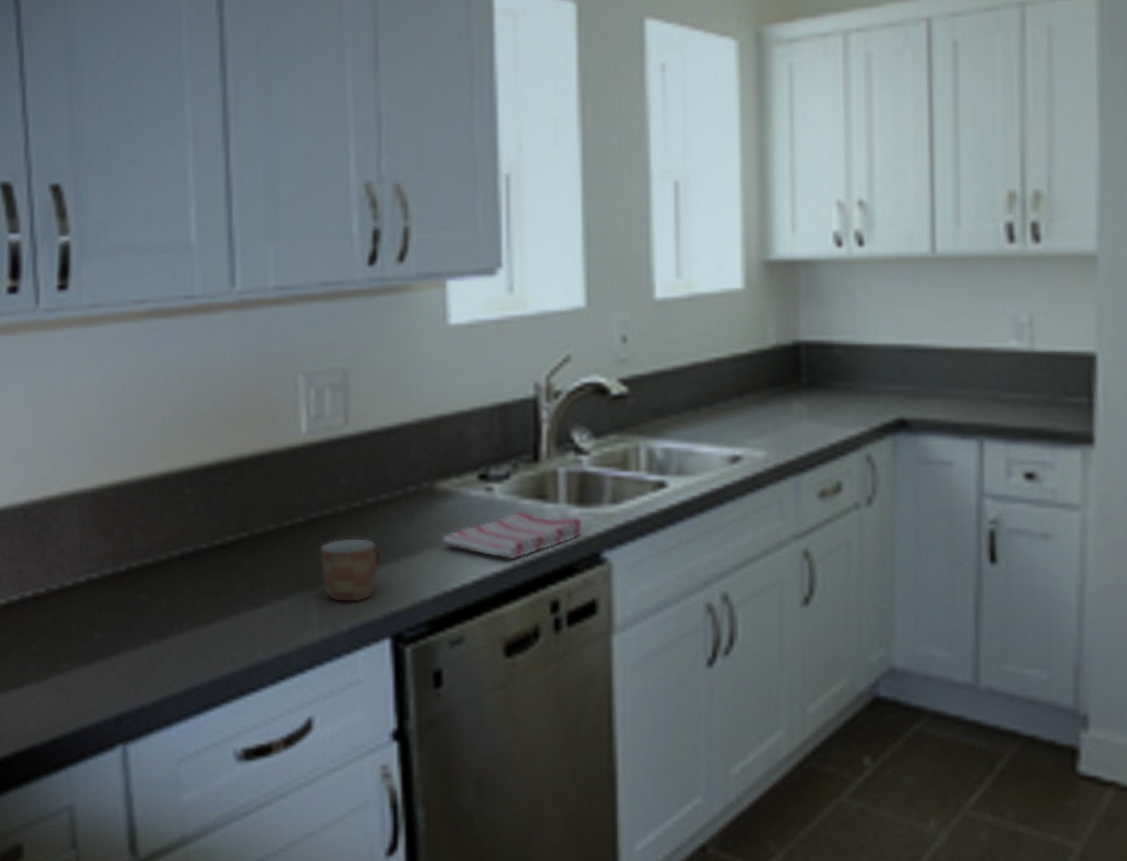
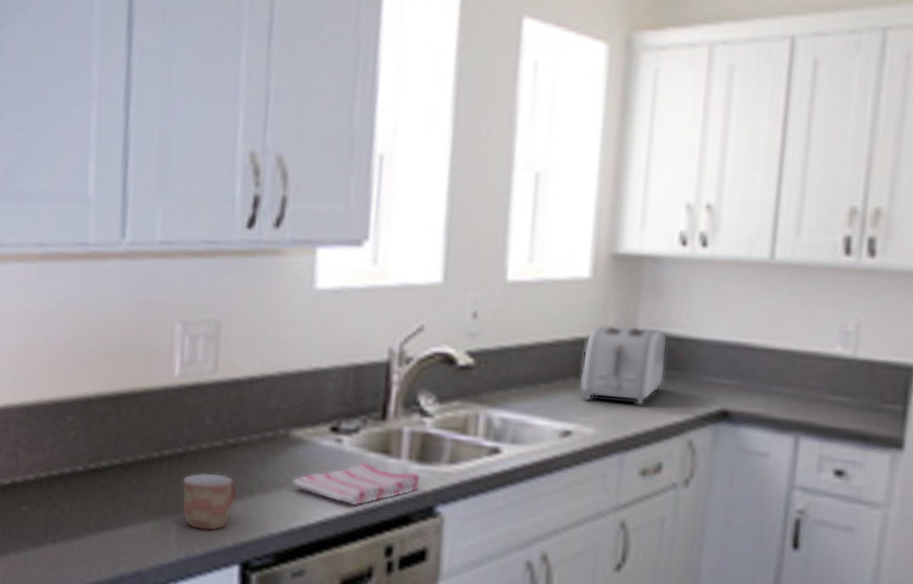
toaster: none [744,337,834,423] -> present [580,324,668,407]

